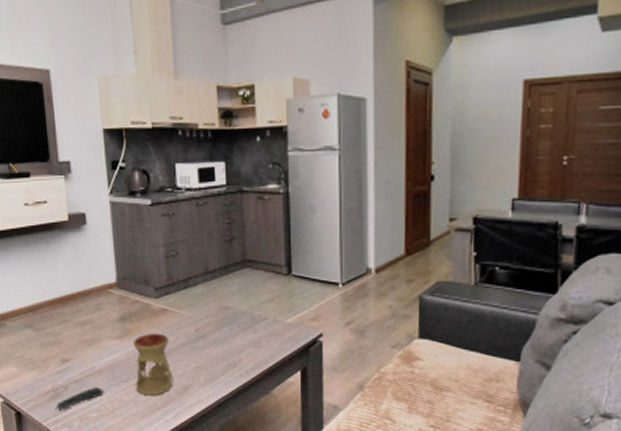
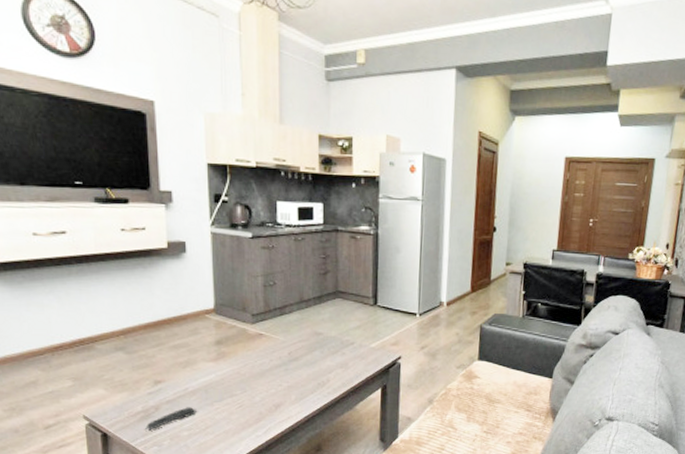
oil burner: present [133,333,173,396] -> none [228,355,266,414]

